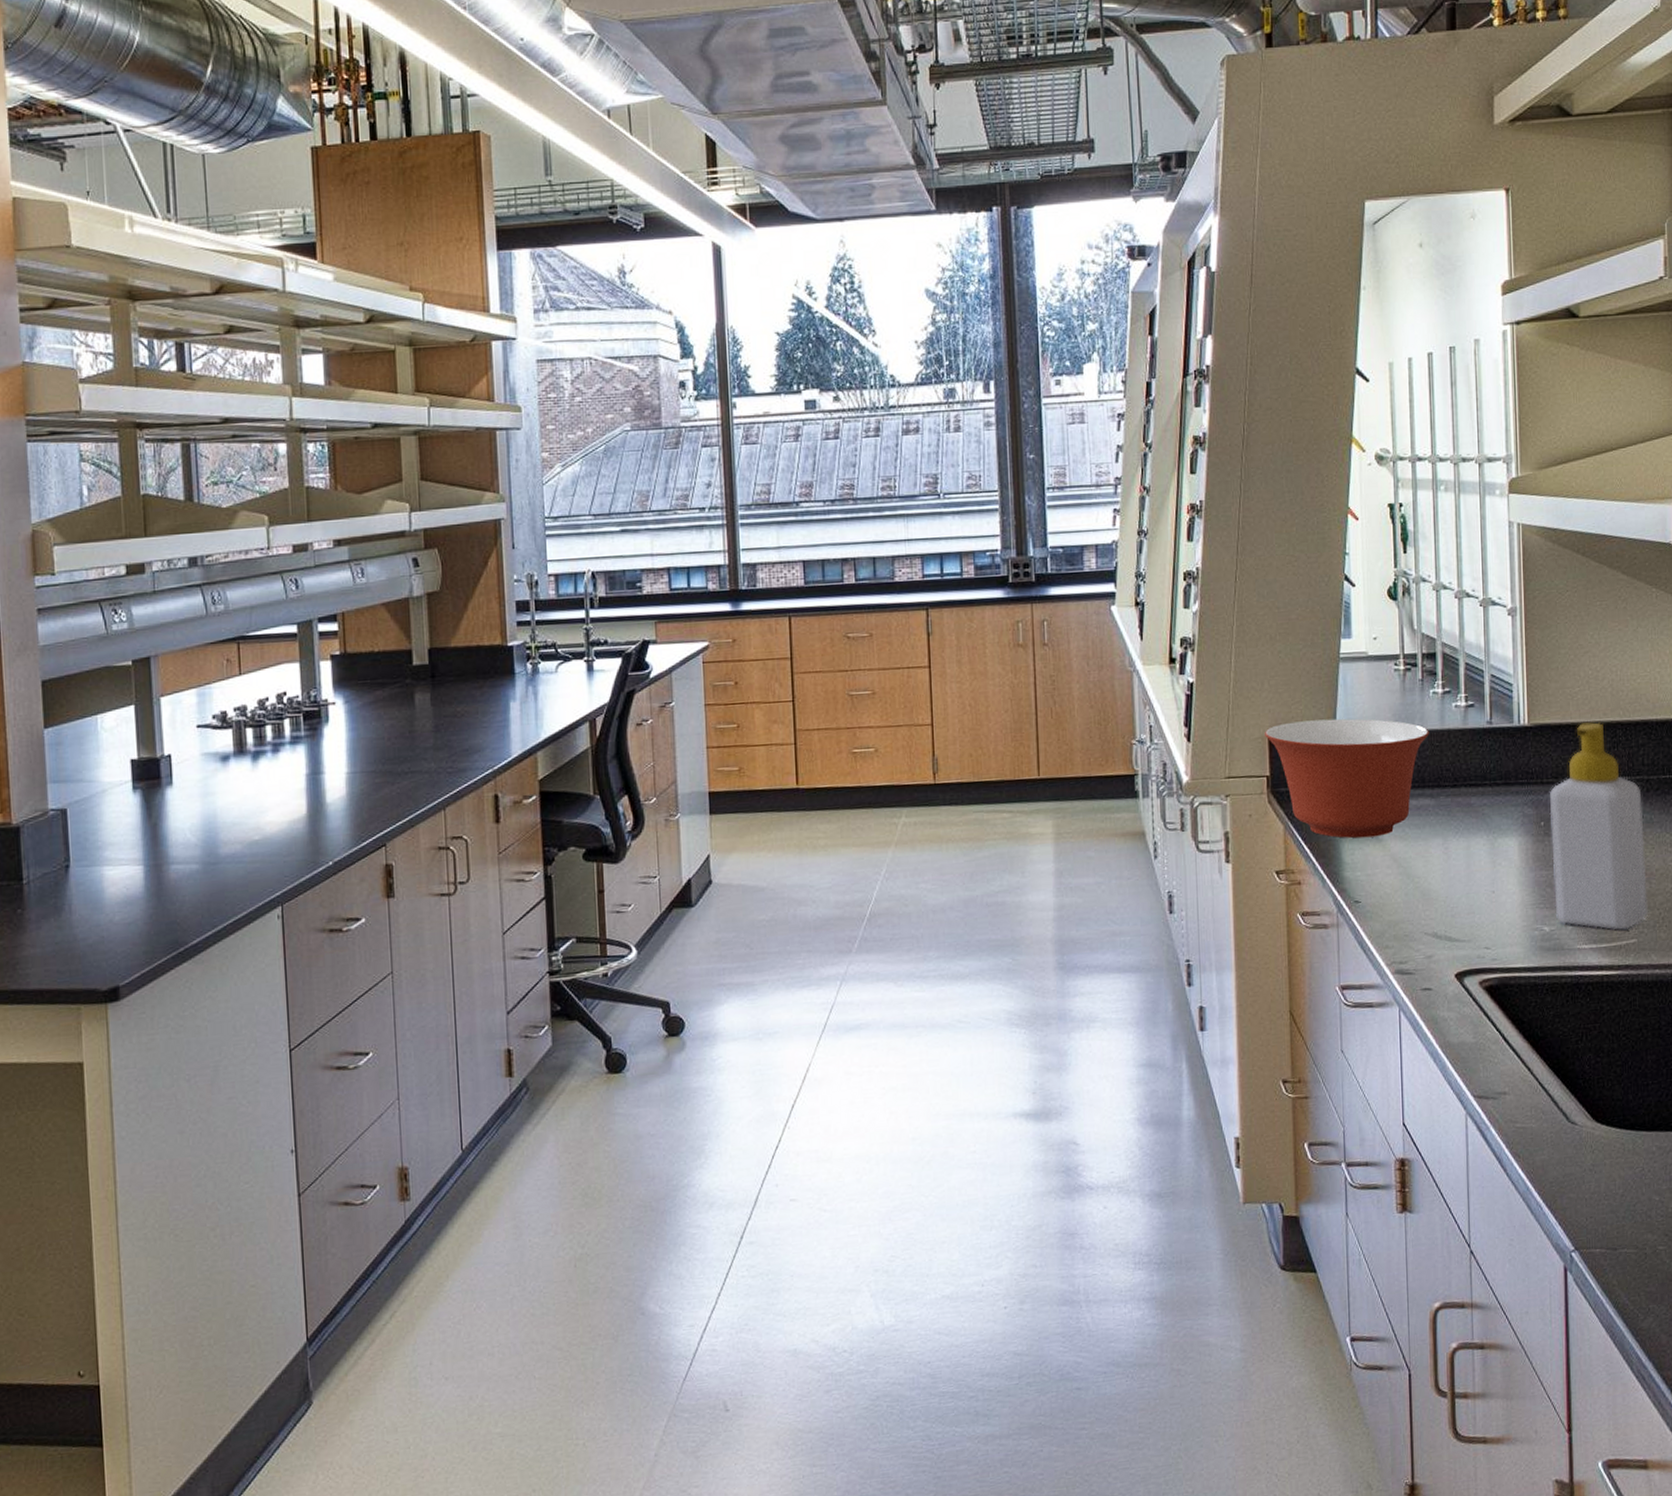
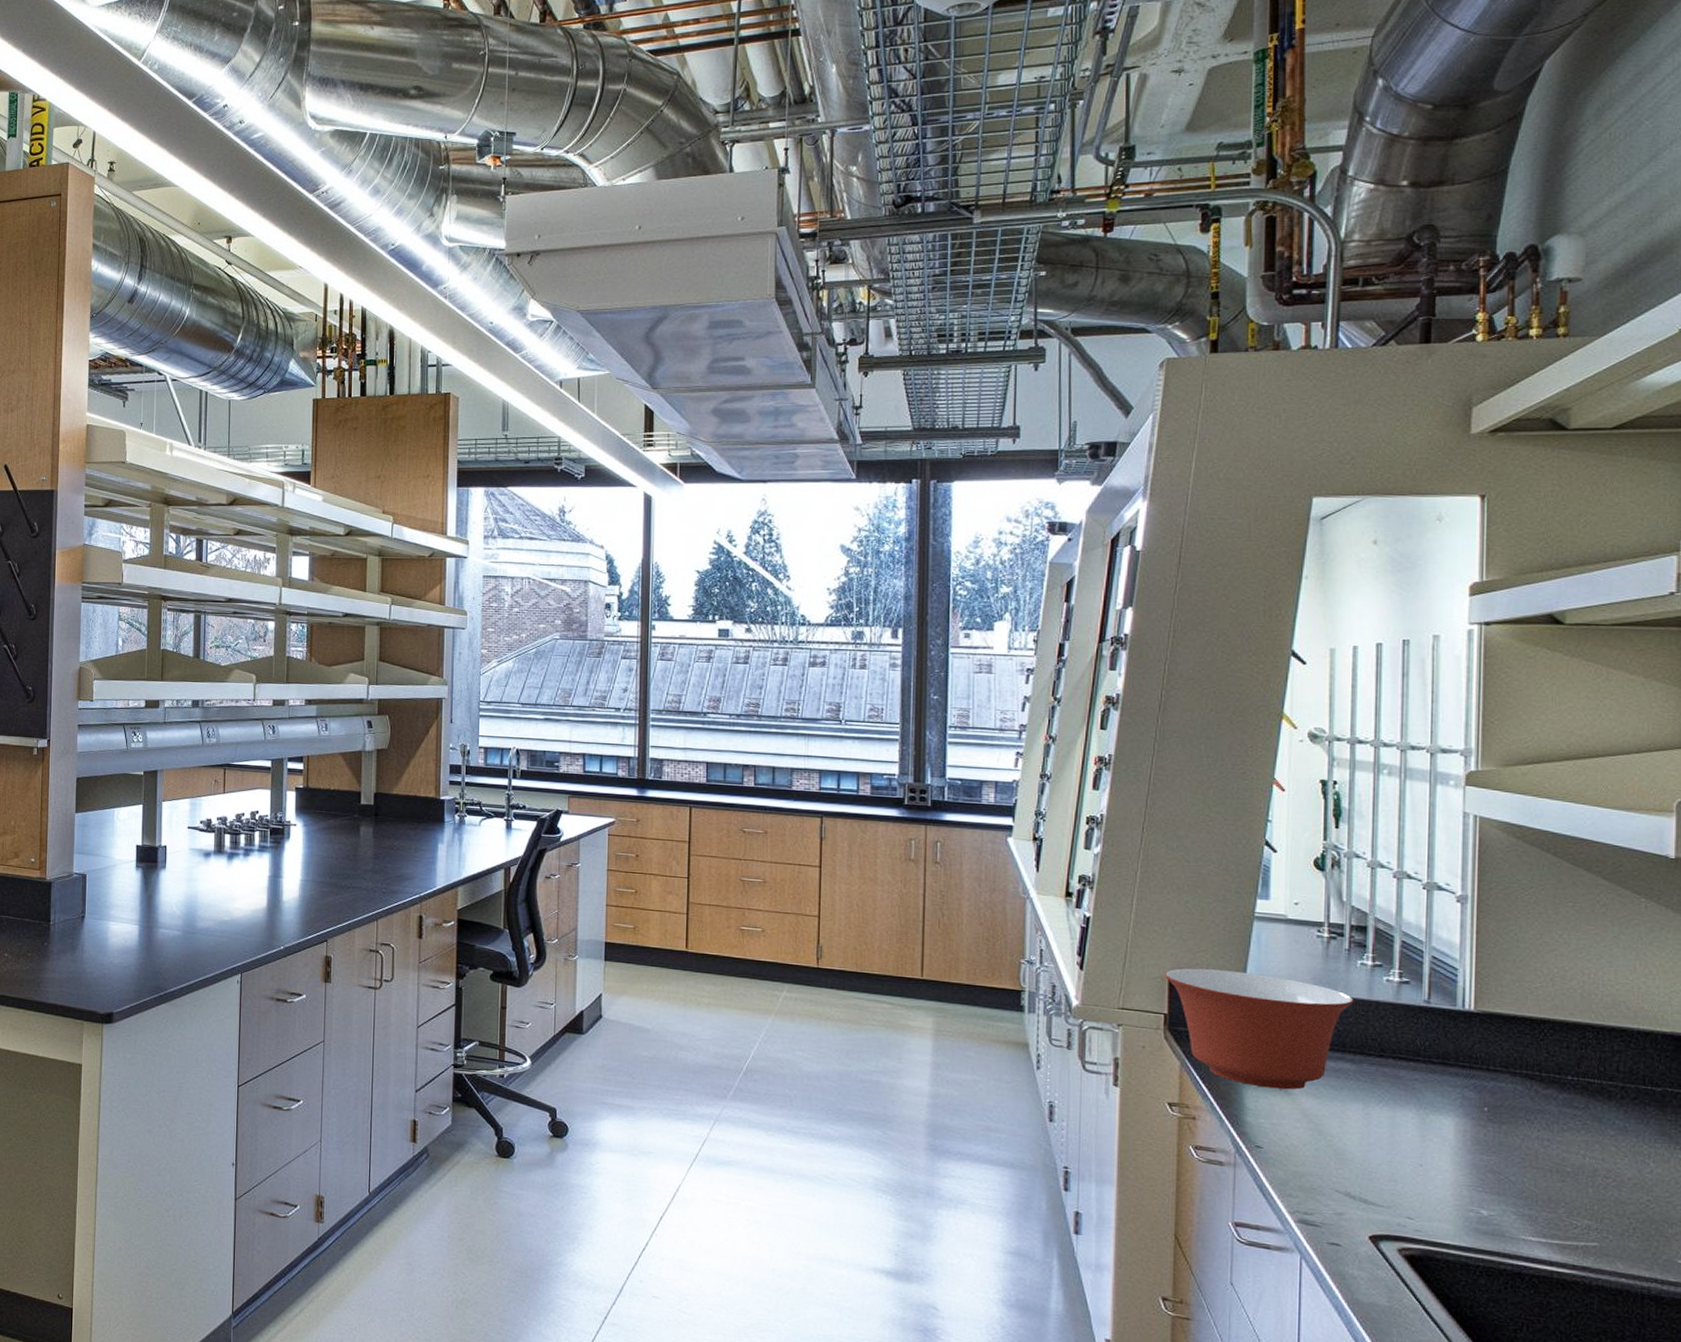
soap bottle: present [1549,722,1649,930] -> none [1495,1019,1616,1231]

